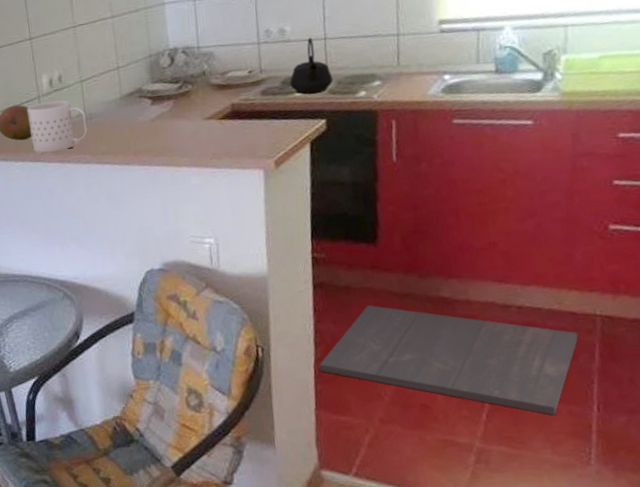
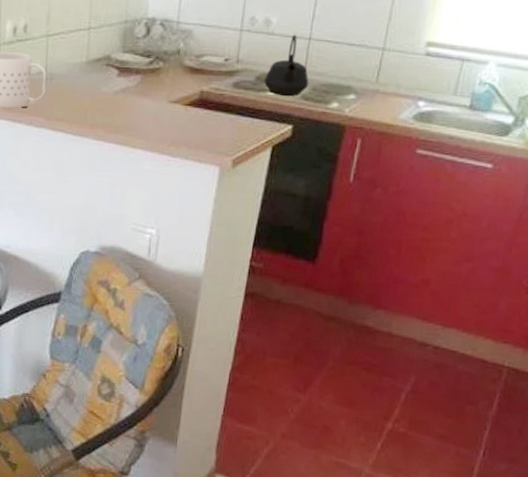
door mat: present [319,304,578,416] -> none [234,322,483,454]

